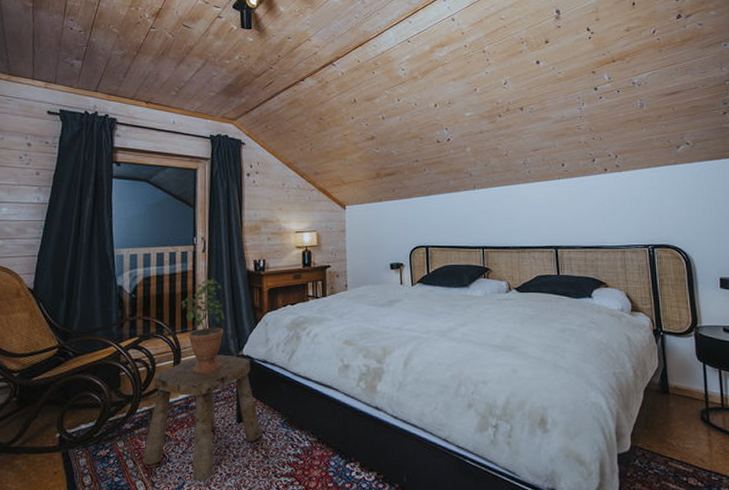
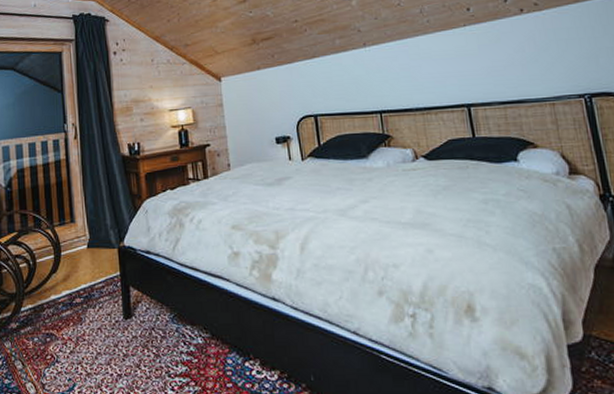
stool: present [143,354,262,481] -> none [31,246,151,382]
potted plant: present [181,276,225,374] -> none [57,164,103,269]

